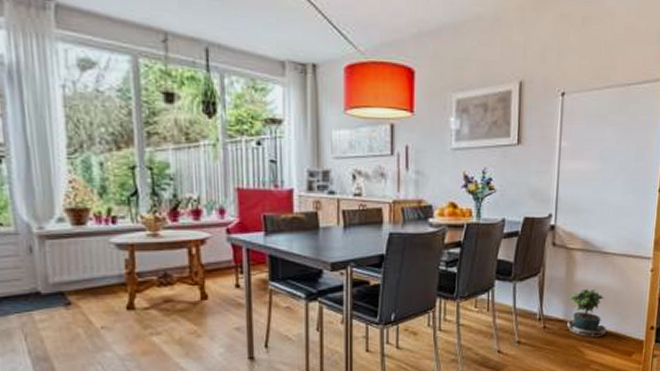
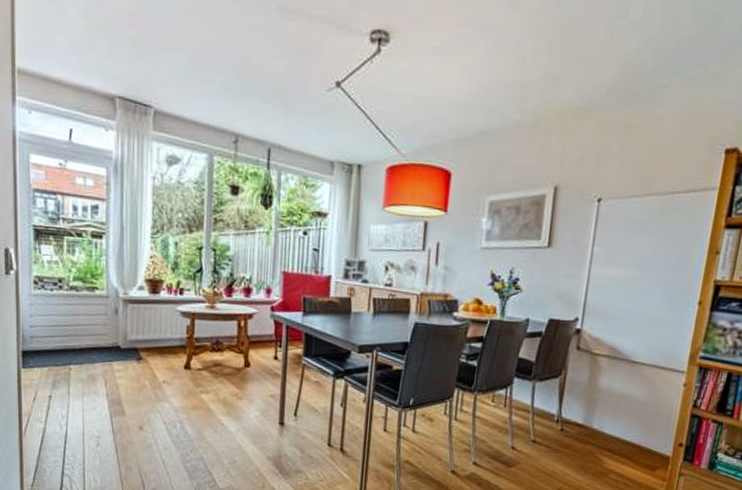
potted plant: present [567,288,607,338] -> none [586,396,629,447]

